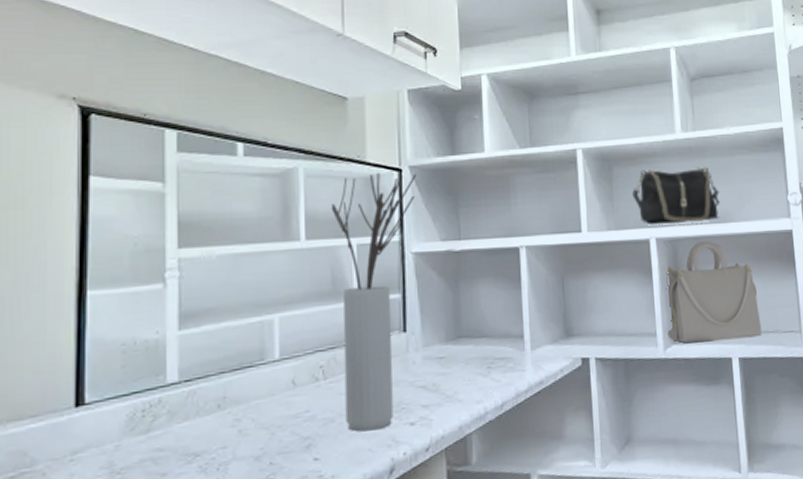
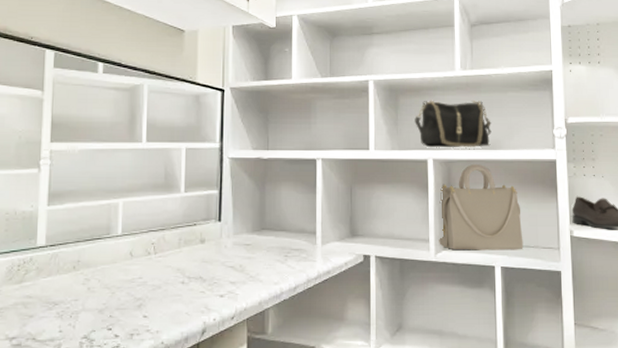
vase: present [331,173,416,432] -> none [167,92,236,298]

